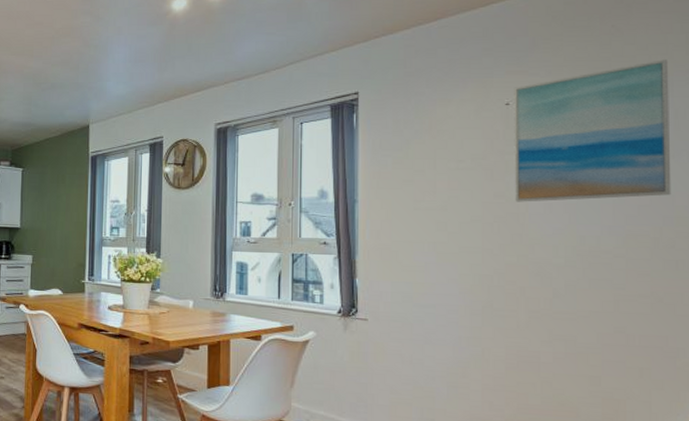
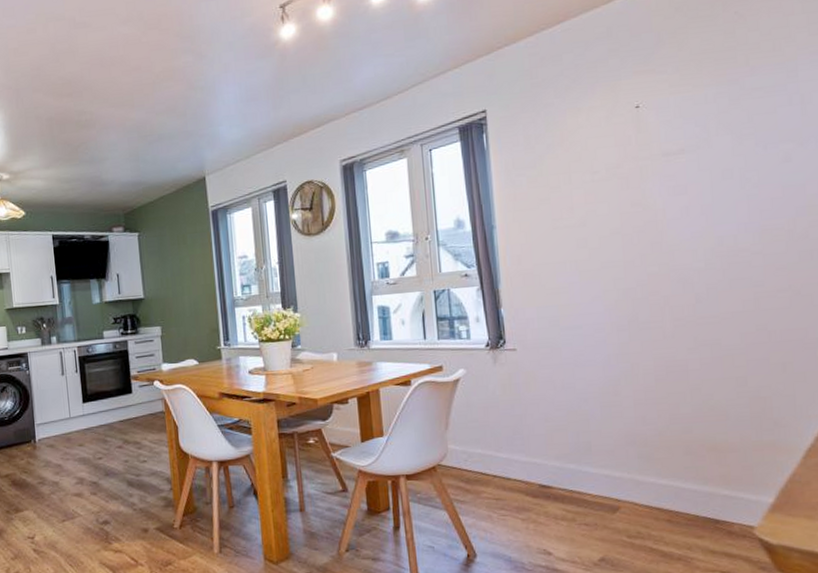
wall art: present [514,59,672,202] -> none [642,43,803,209]

